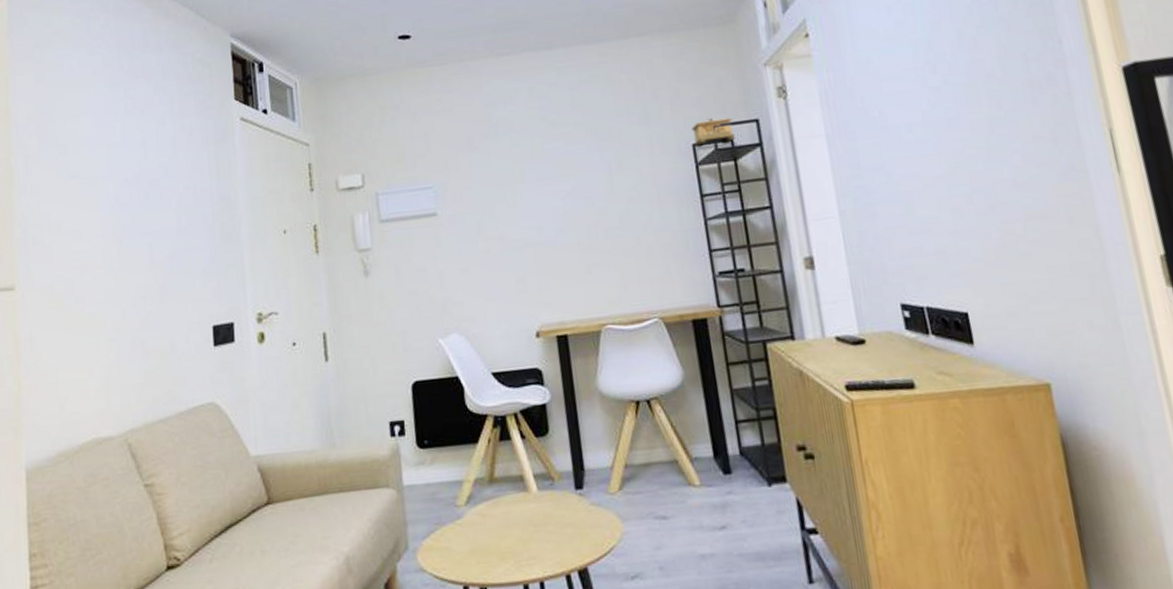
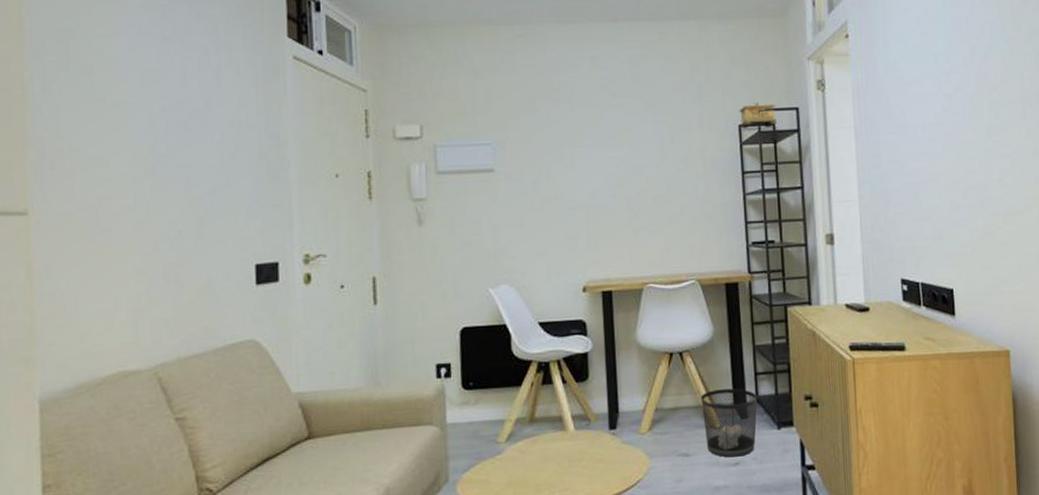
waste bin: none [675,439,743,520] -> present [701,388,758,458]

